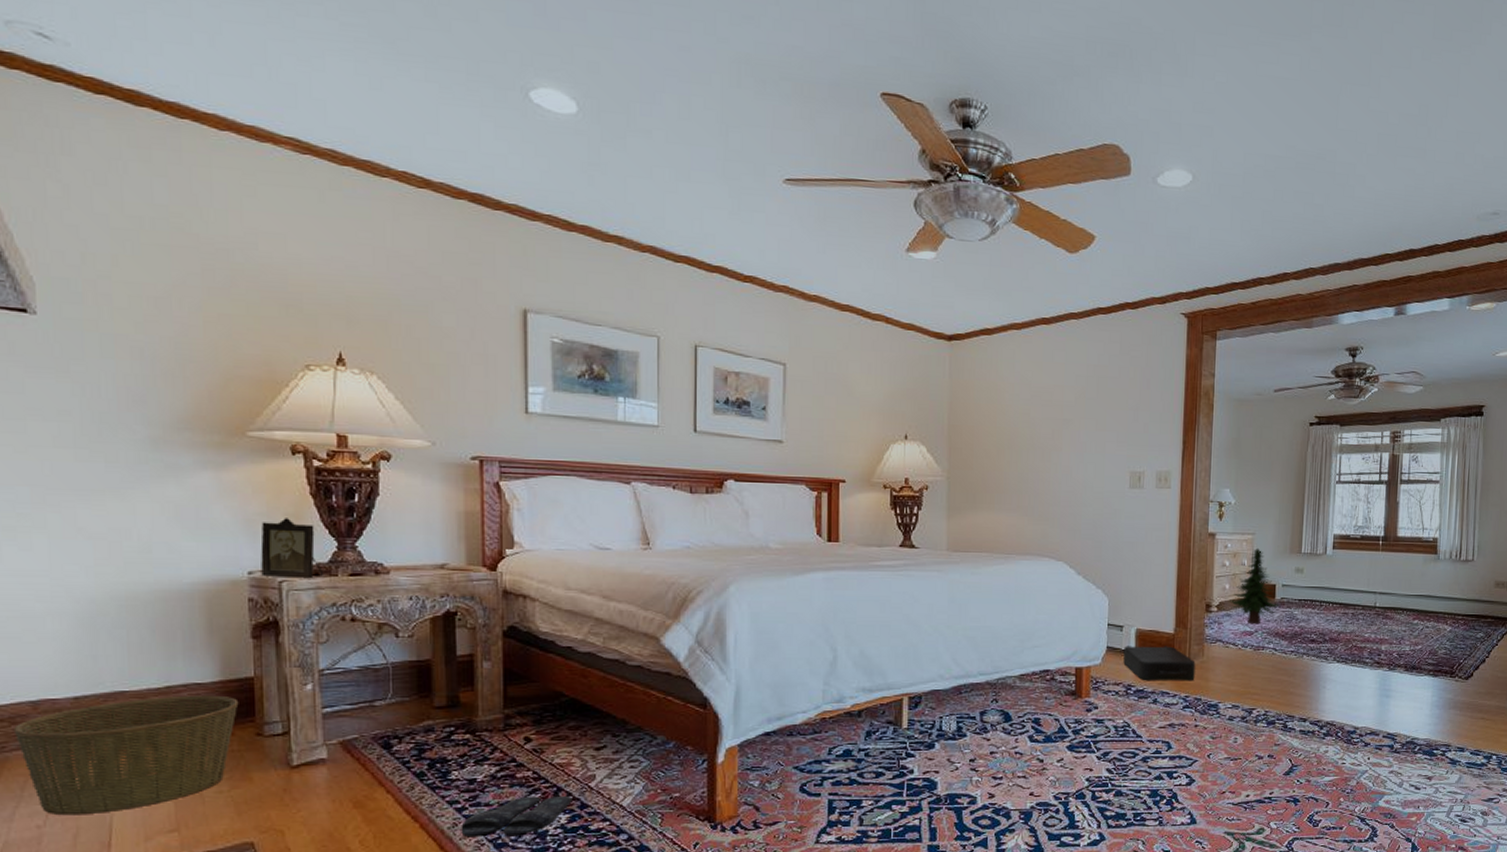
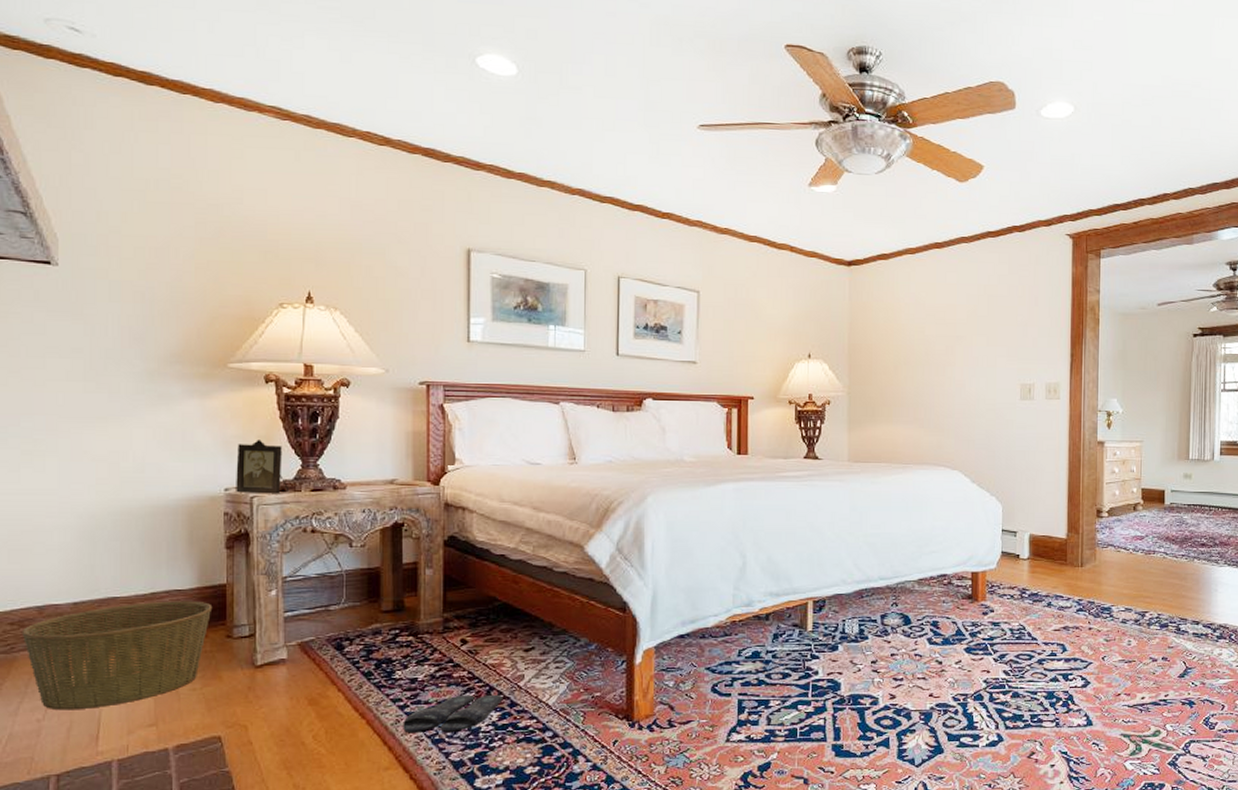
suitcase: present [1123,646,1196,680] -> none [1018,551,1088,584]
tree: present [1230,547,1281,625] -> none [1120,454,1170,529]

